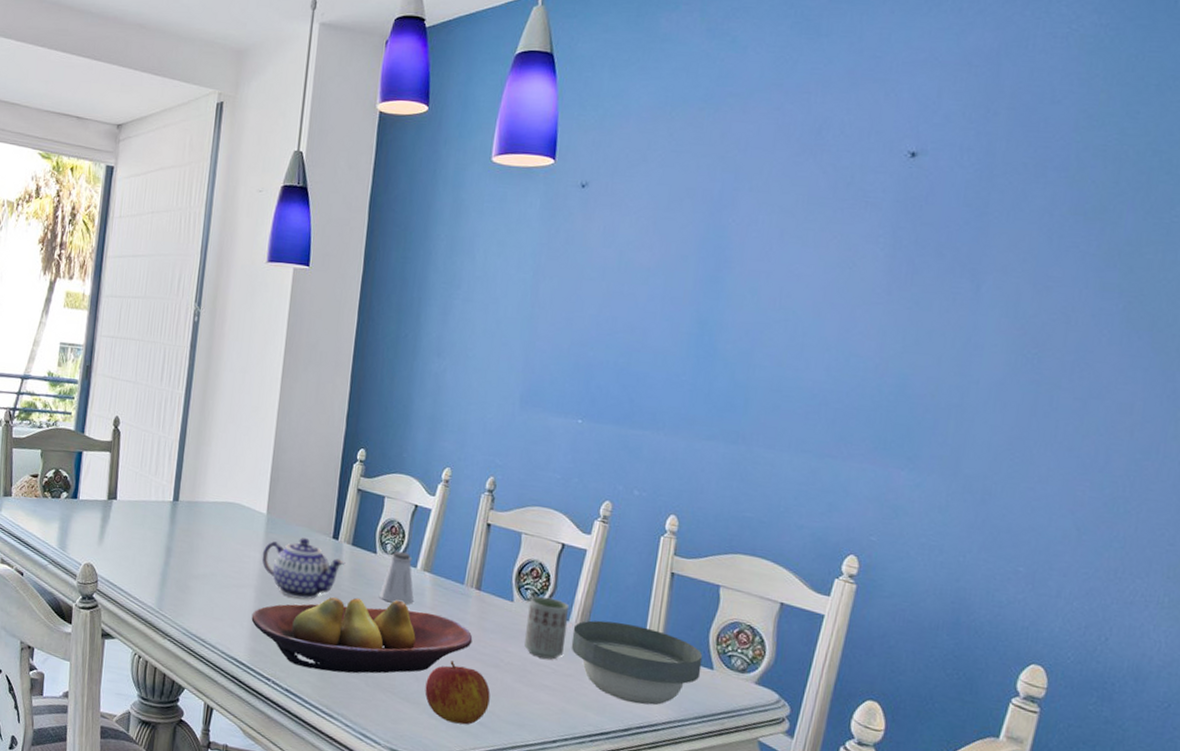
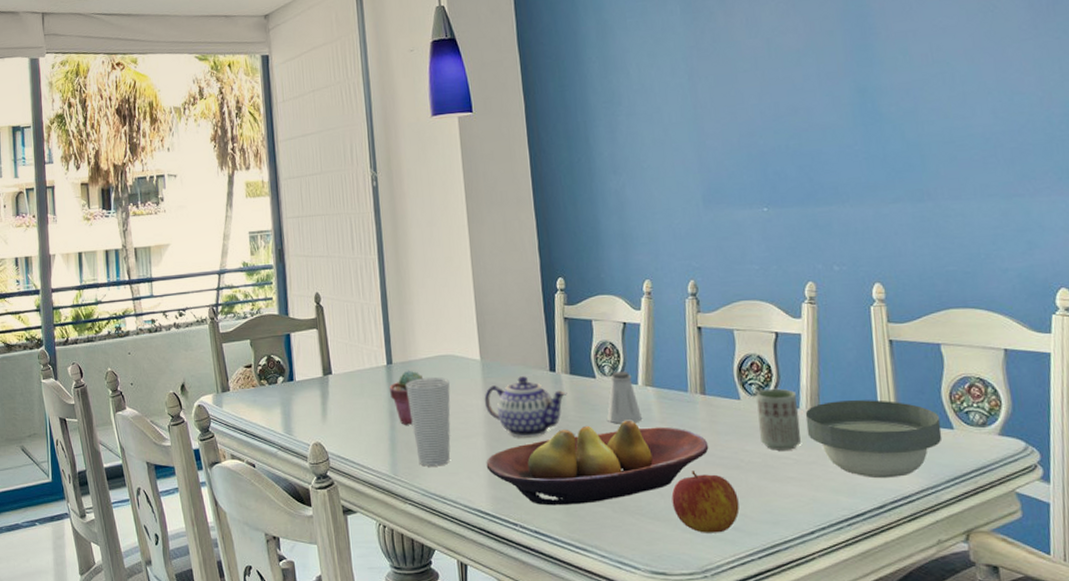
potted succulent: none [170,510,206,564] -> present [390,370,423,425]
cup: none [185,520,232,610] -> present [405,377,451,467]

